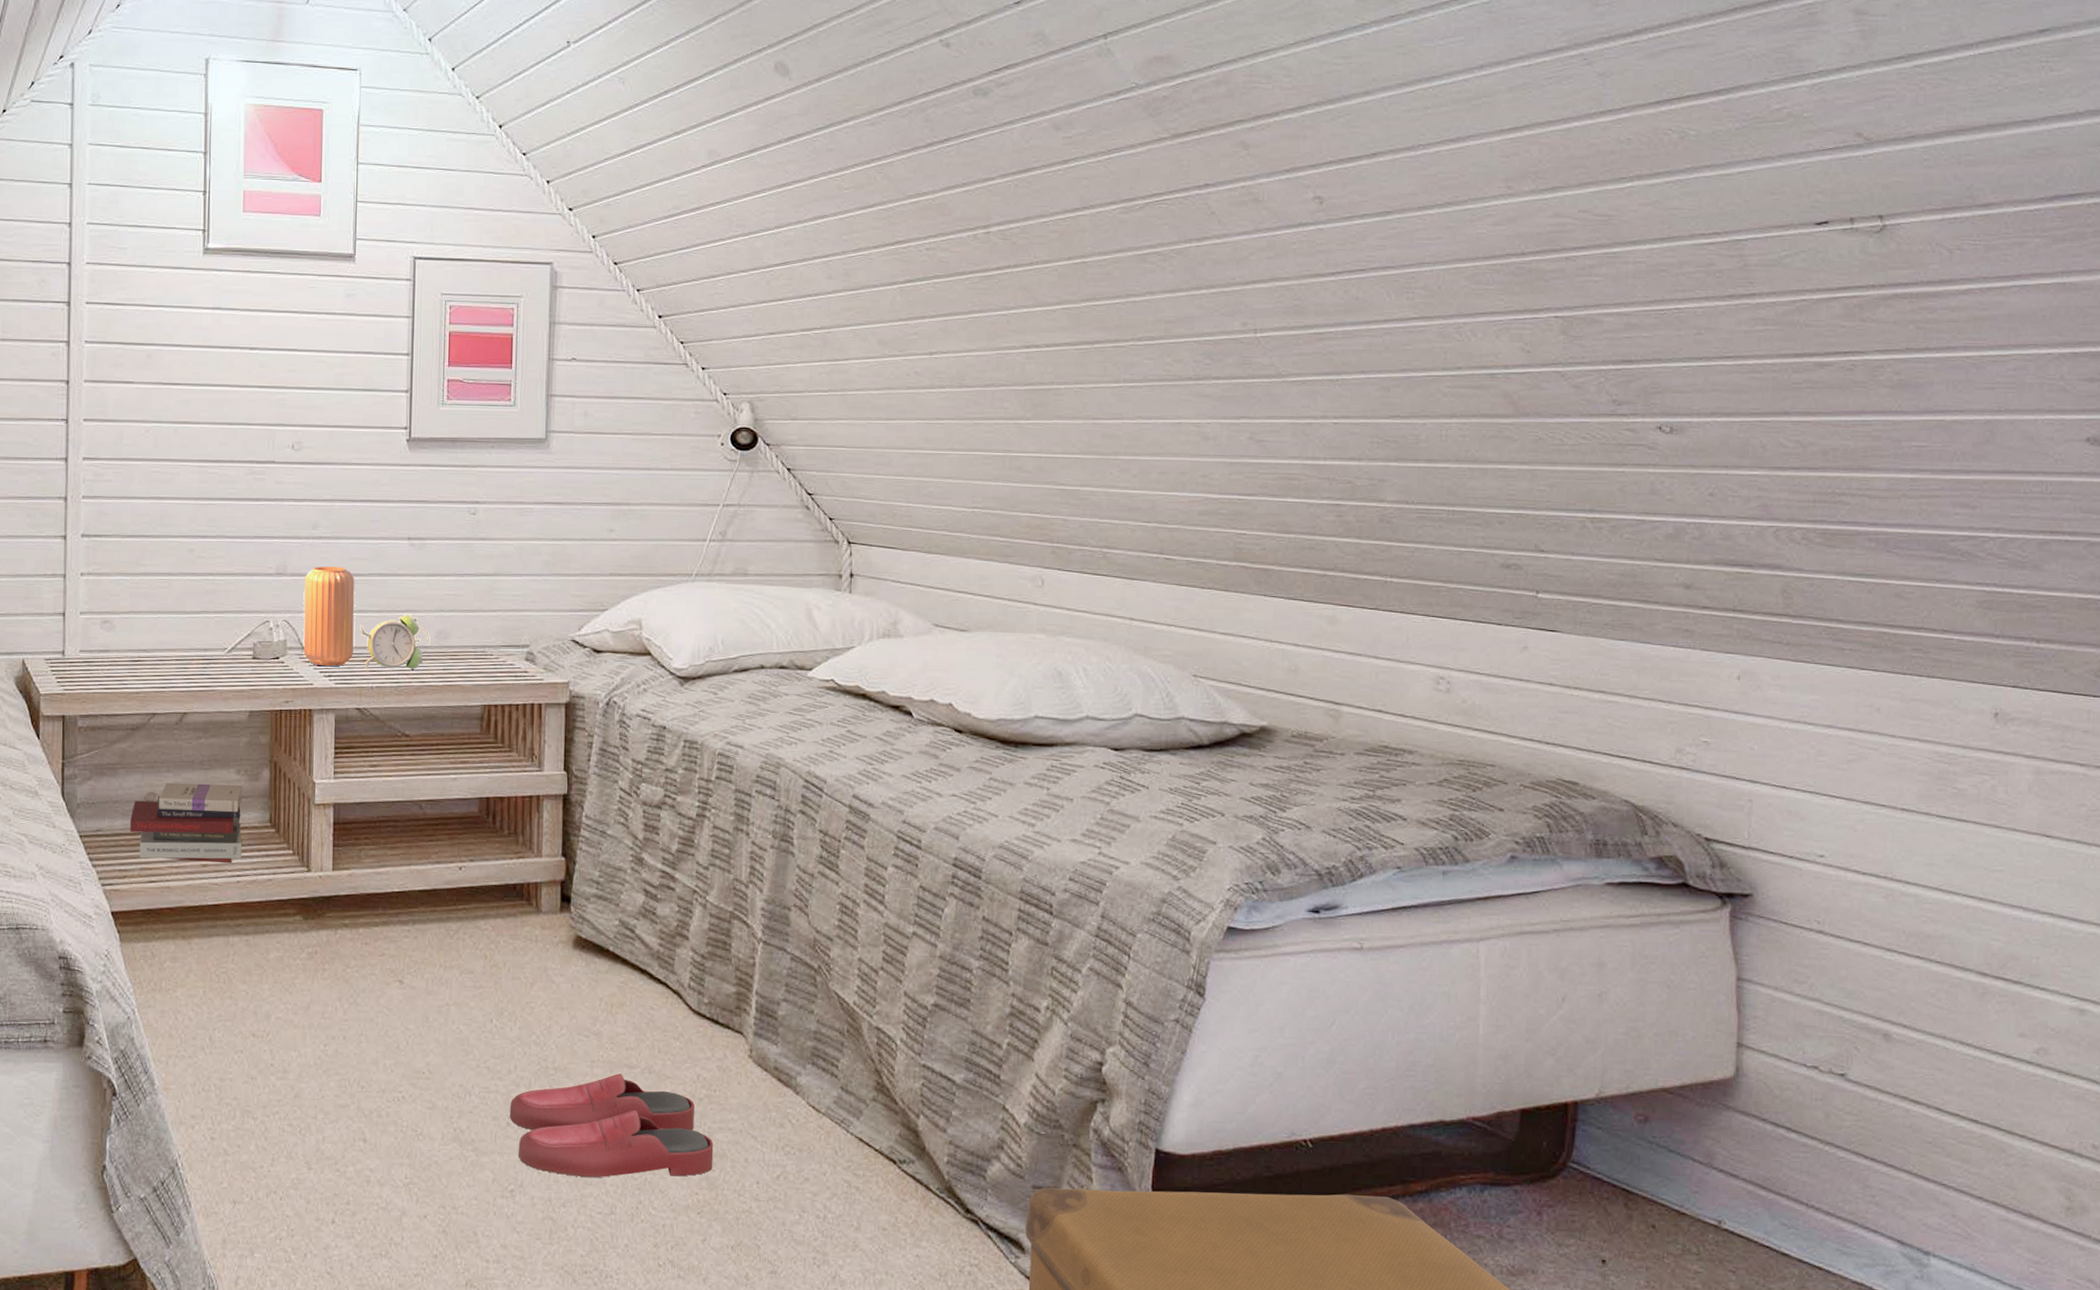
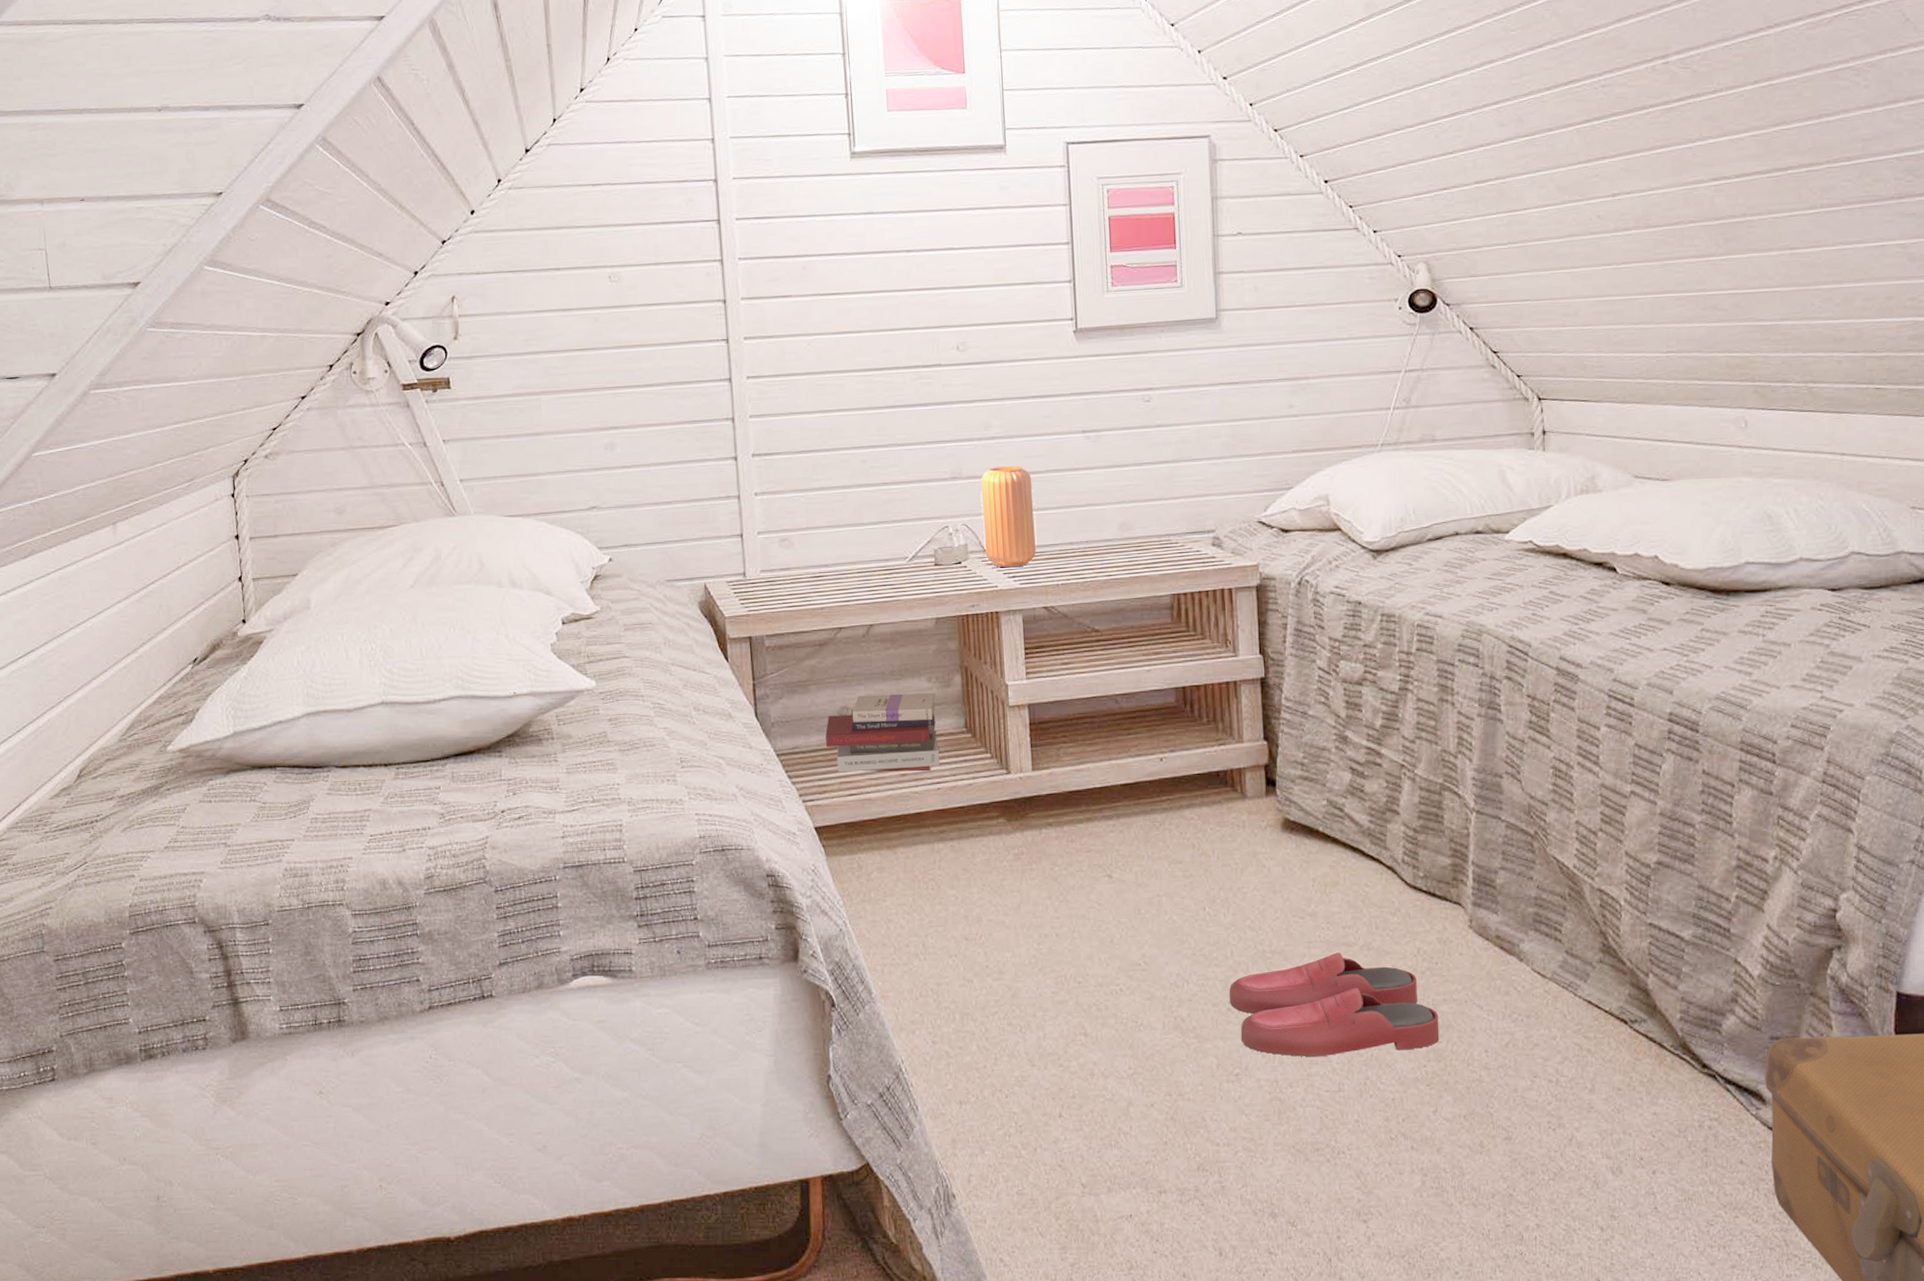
alarm clock: present [360,614,430,671] -> none [1040,508,1113,569]

